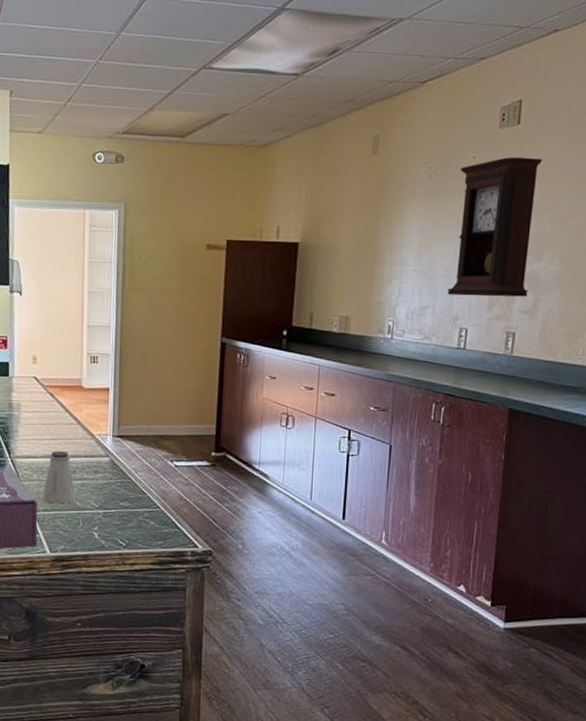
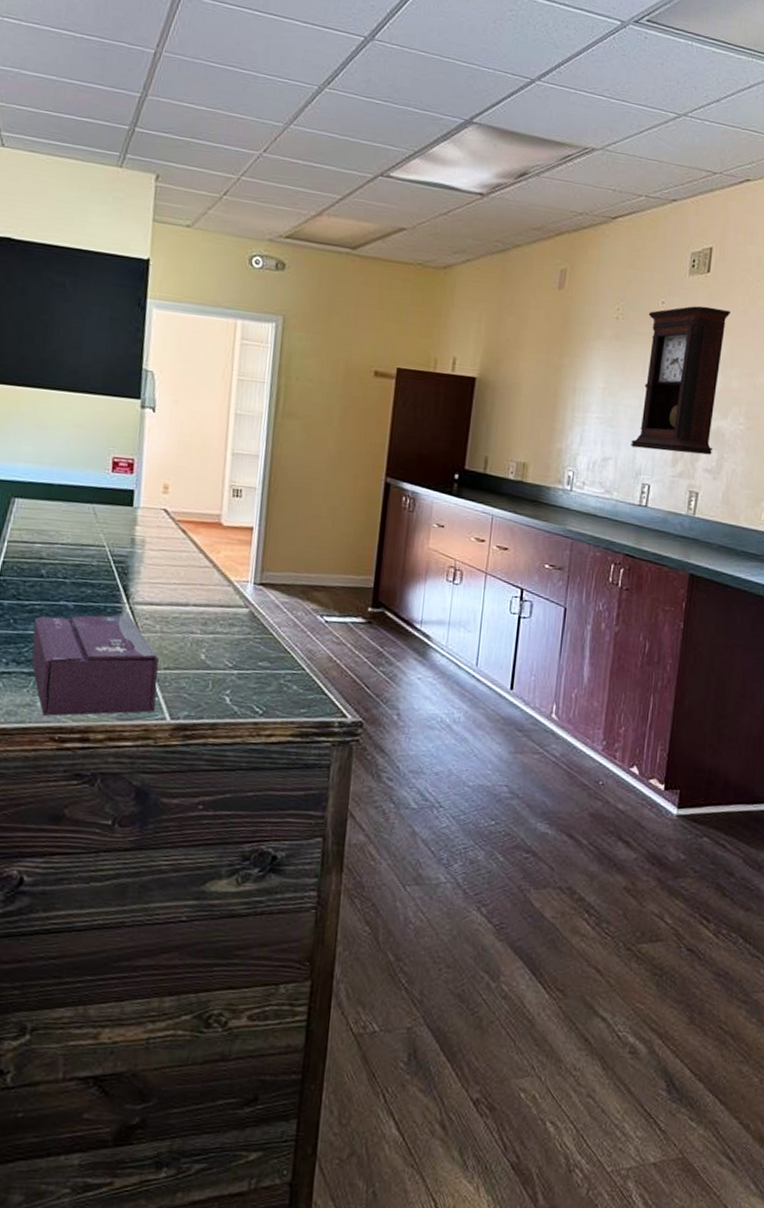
saltshaker: present [41,450,77,504] -> none [164,597,207,661]

